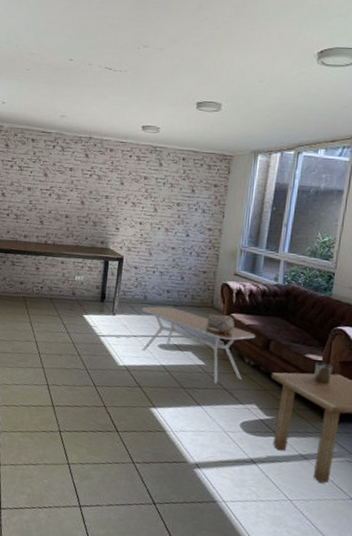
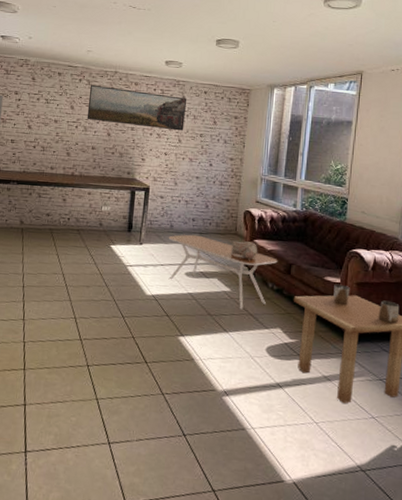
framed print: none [60,151,164,200] -> present [86,84,187,131]

